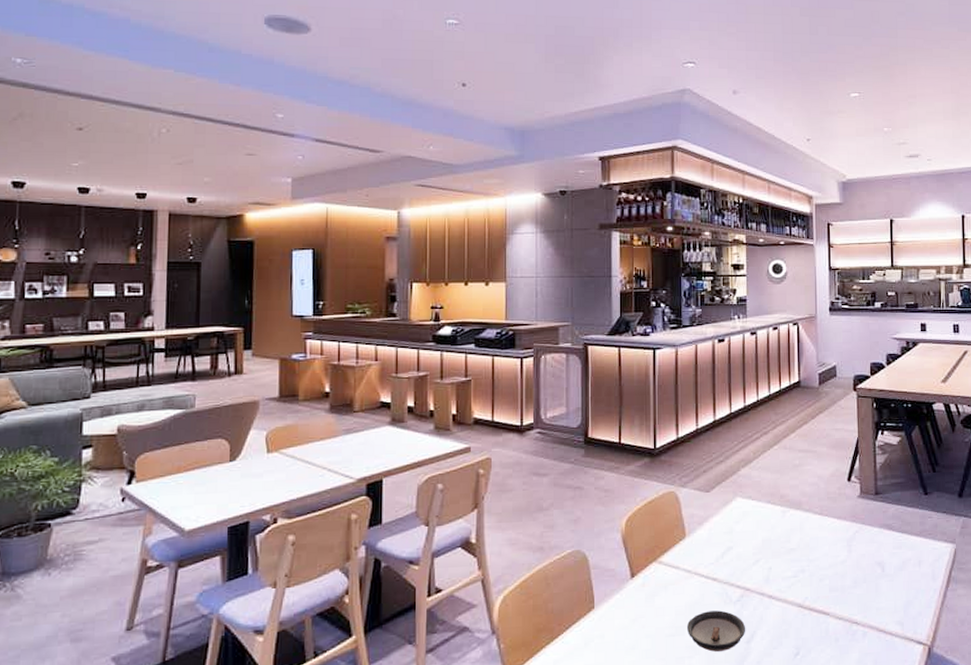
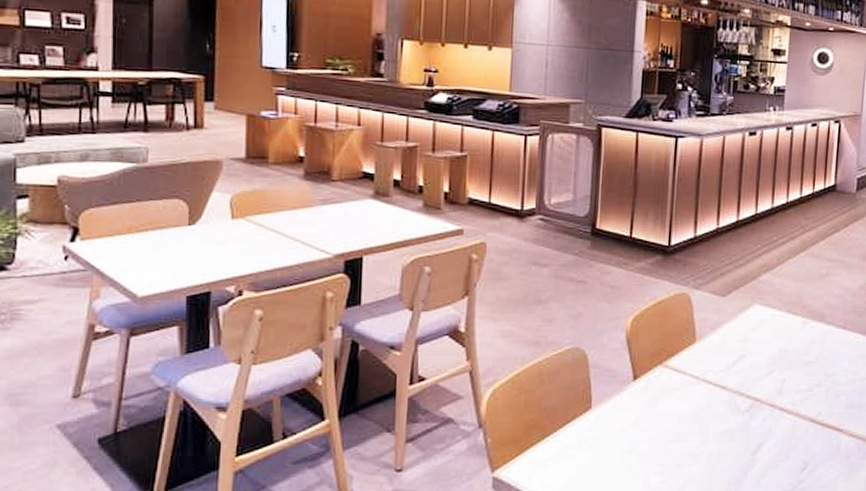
saucer: present [687,610,746,652] -> none [690,419,753,461]

